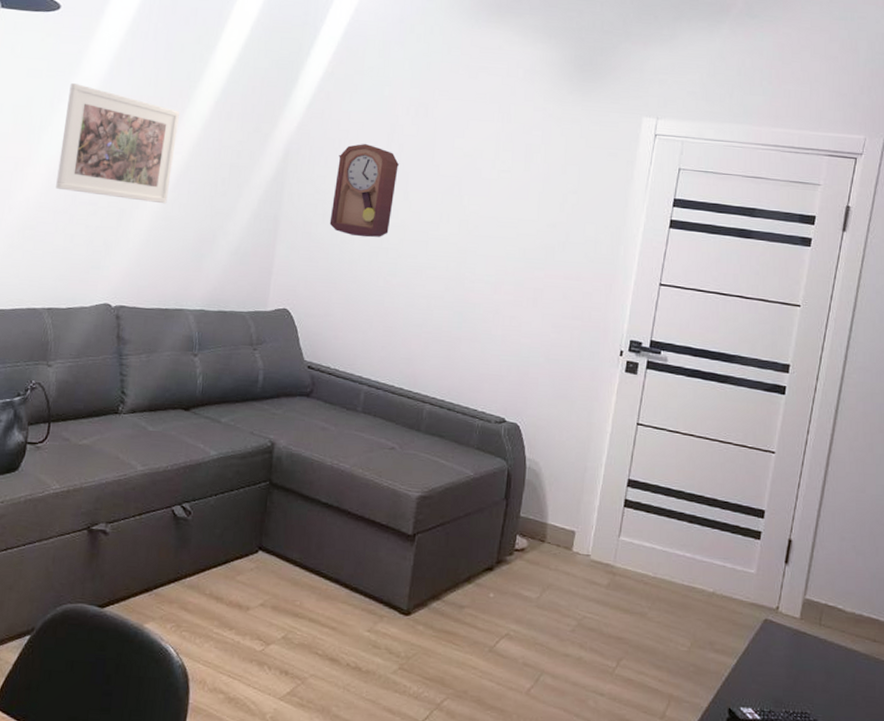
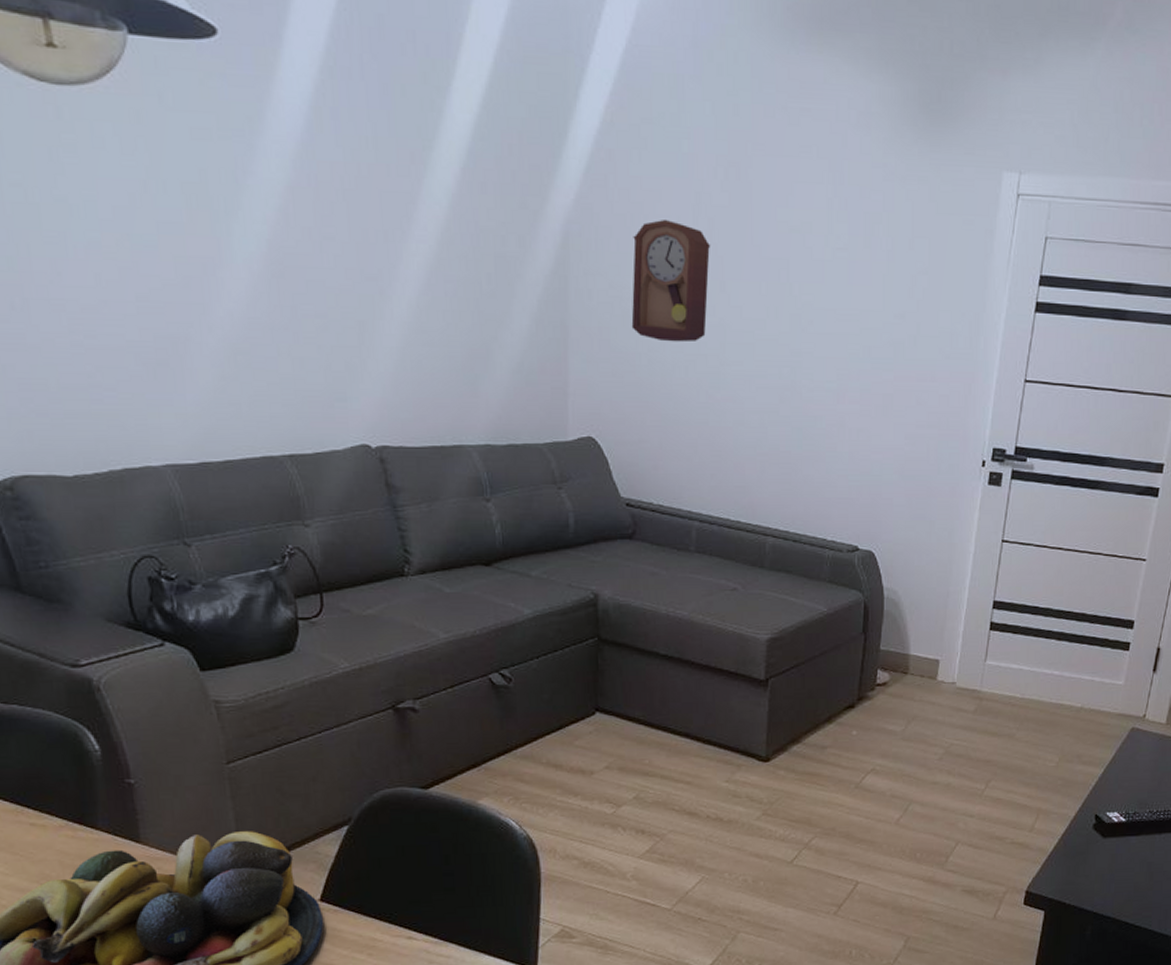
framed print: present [56,83,180,204] -> none [255,147,419,312]

